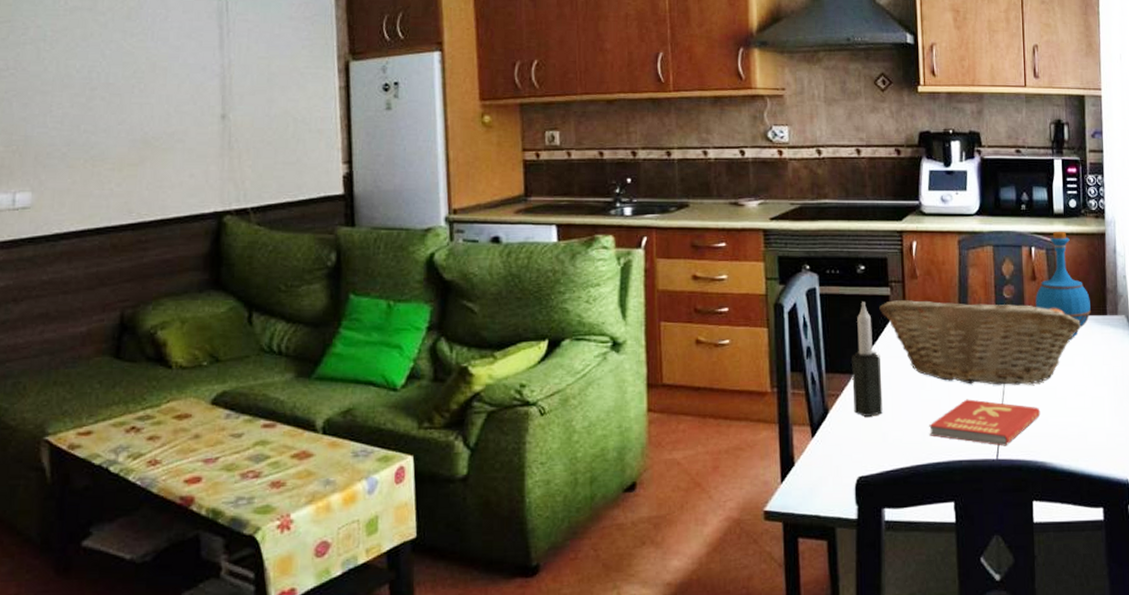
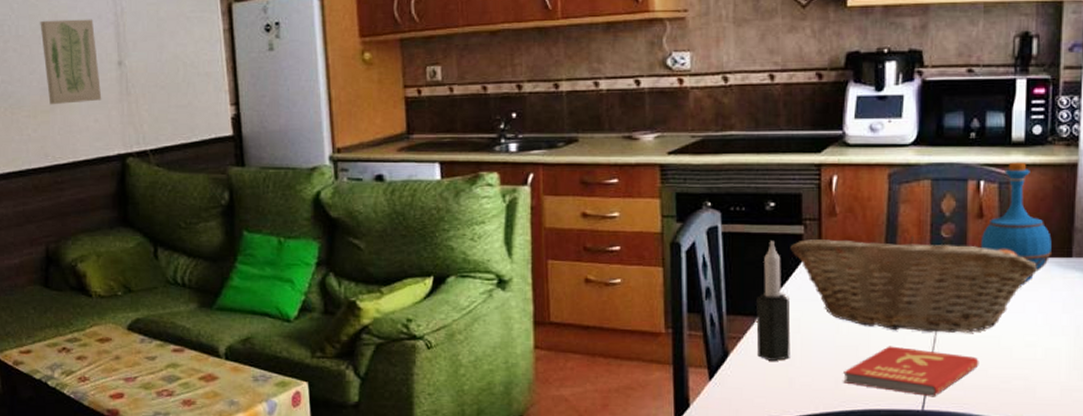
wall art: none [134,69,200,158] -> present [40,19,102,105]

